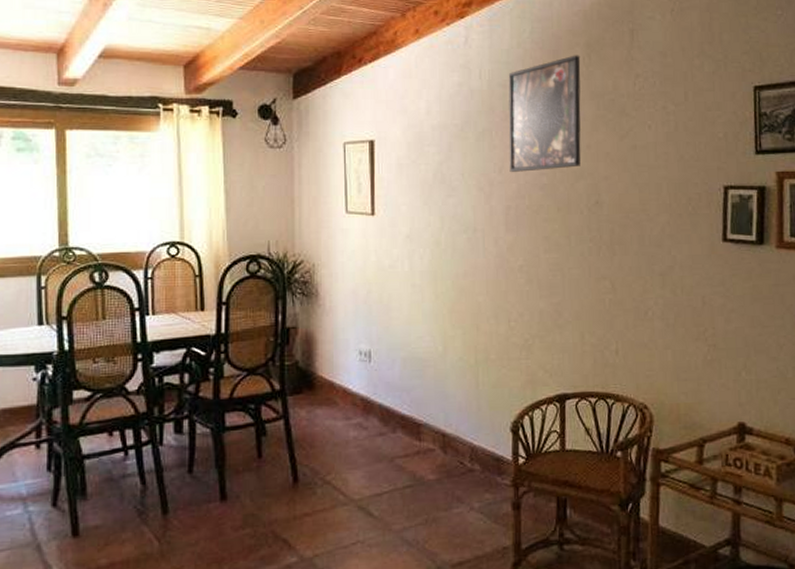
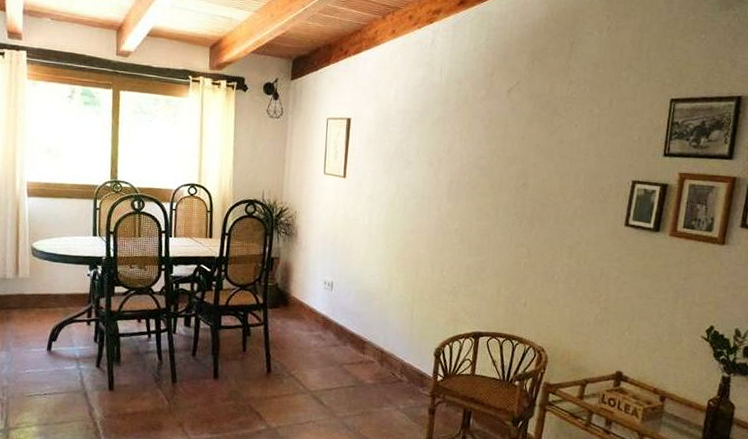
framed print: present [508,55,581,172] -> none [456,60,525,154]

